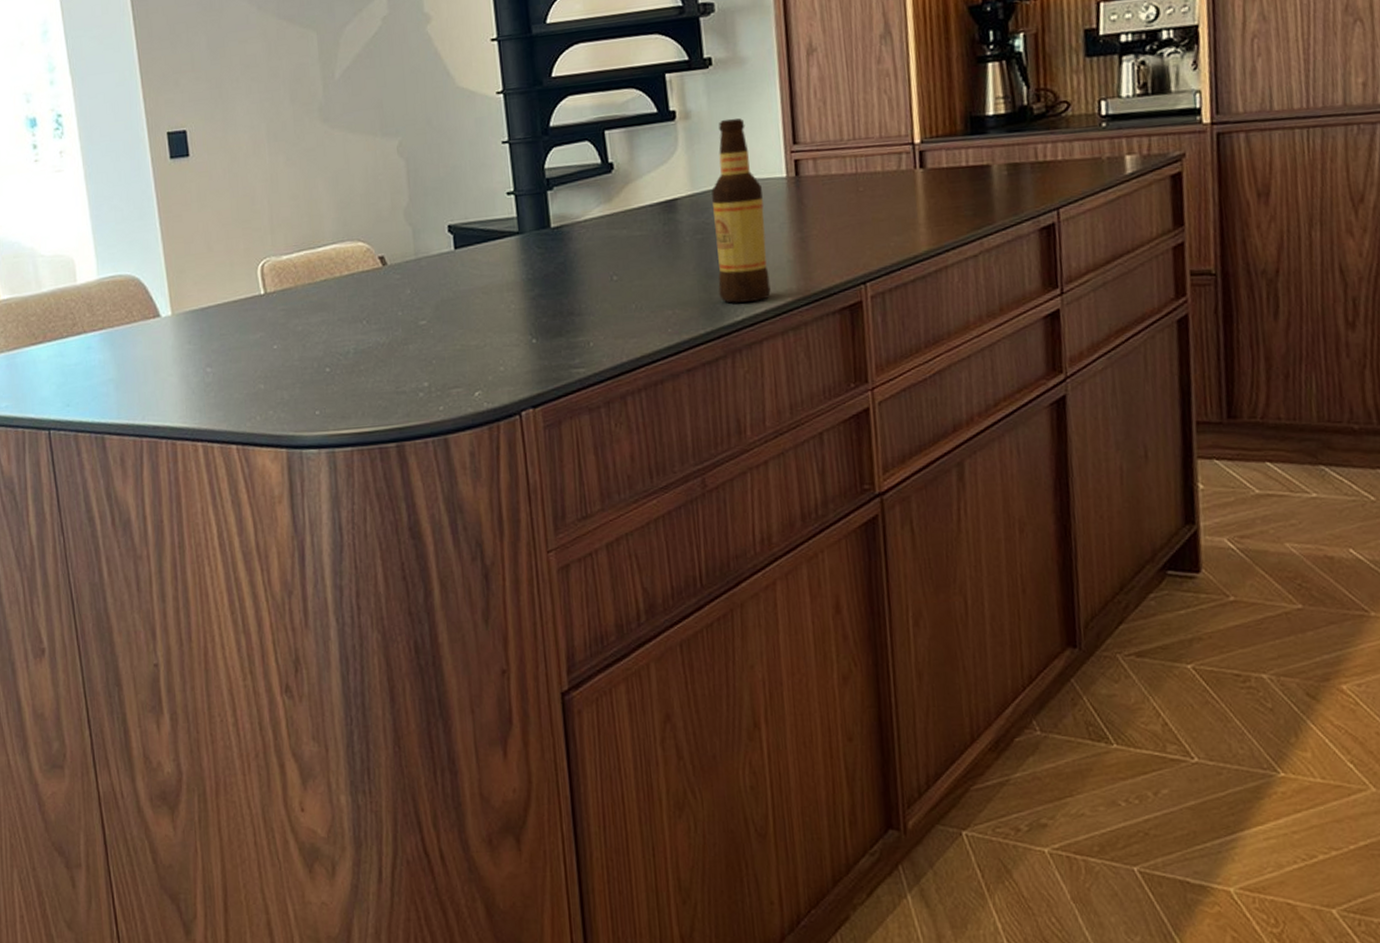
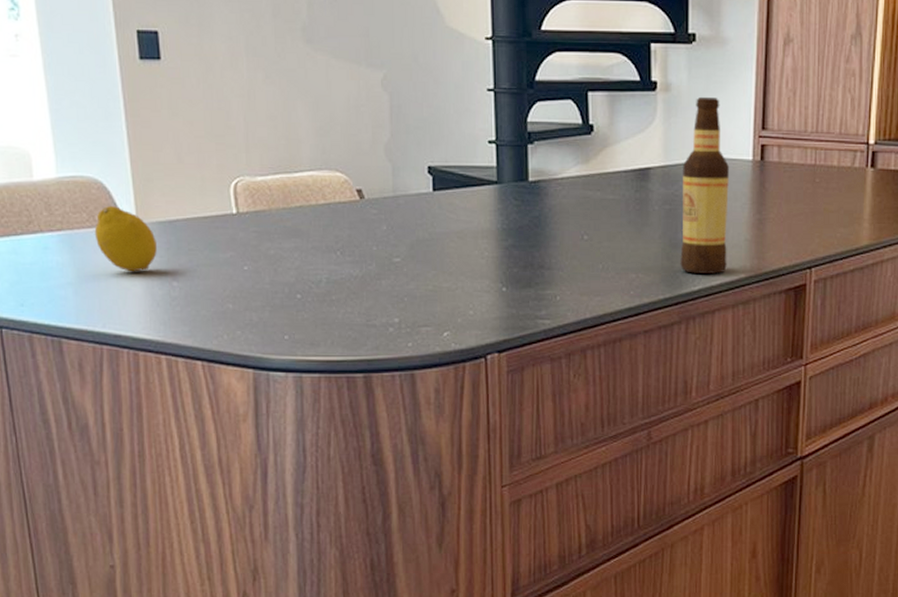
fruit: none [132,300,191,363] -> present [94,206,157,272]

